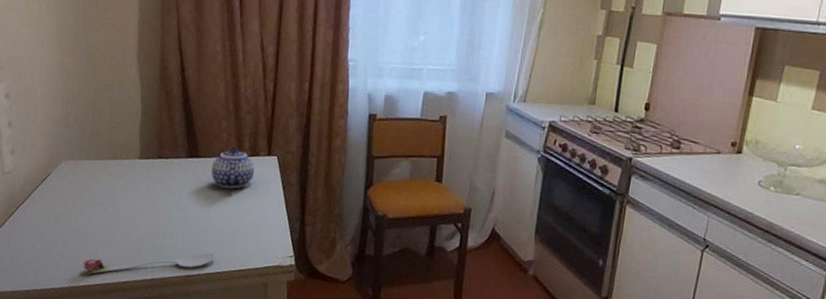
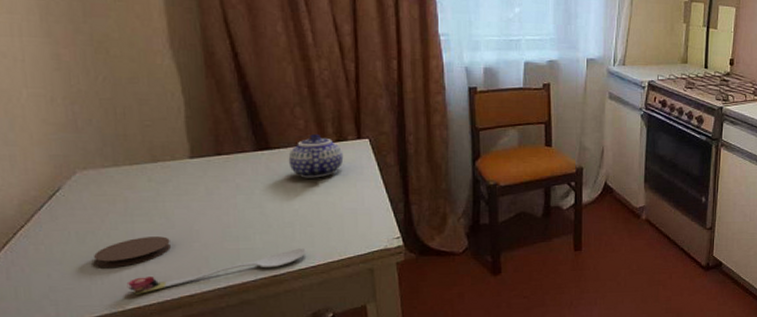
coaster: none [64,223,117,248] -> present [94,236,171,267]

